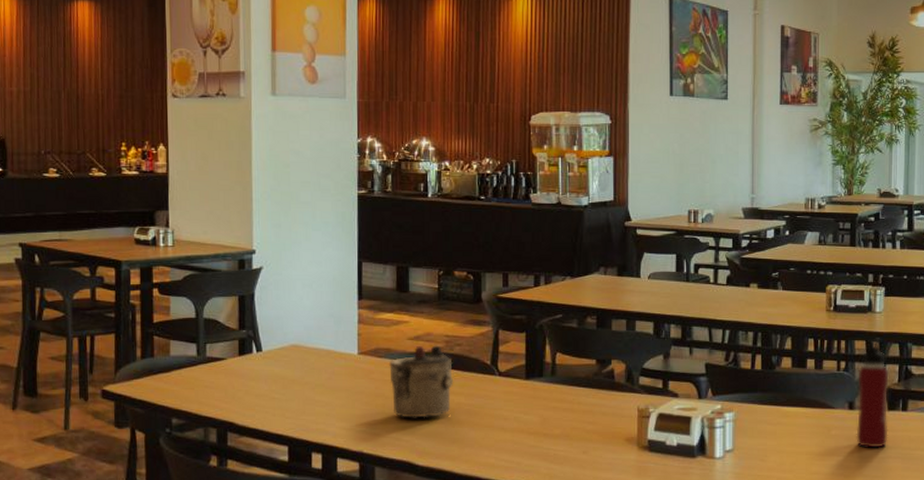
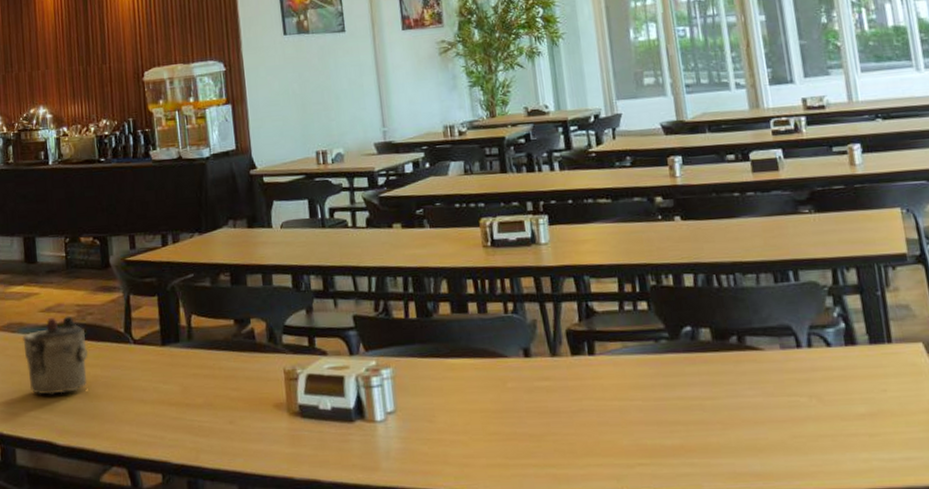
water bottle: present [856,338,889,448] -> none [529,272,576,401]

